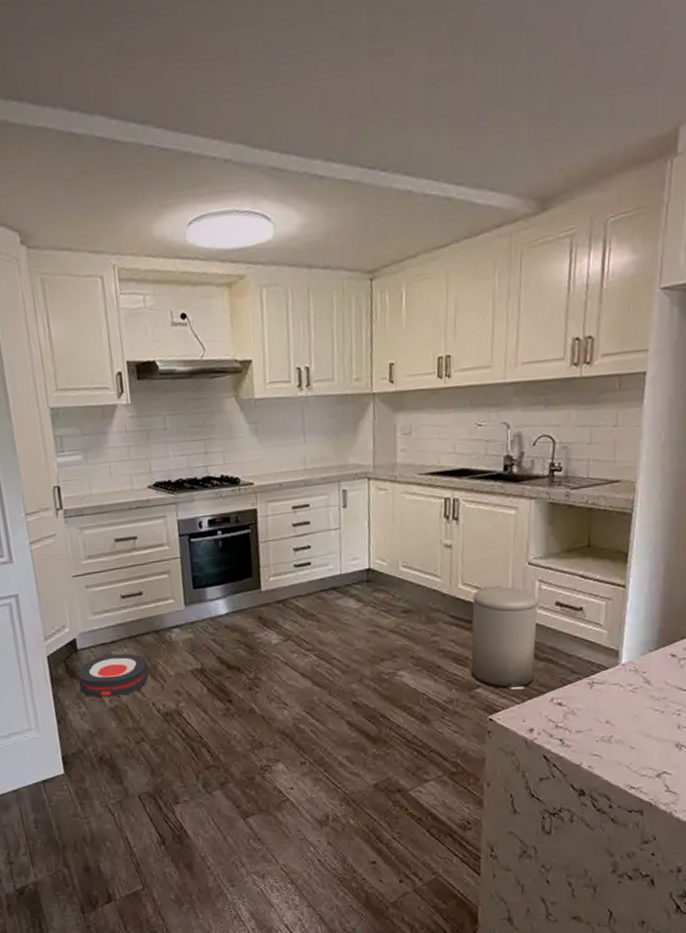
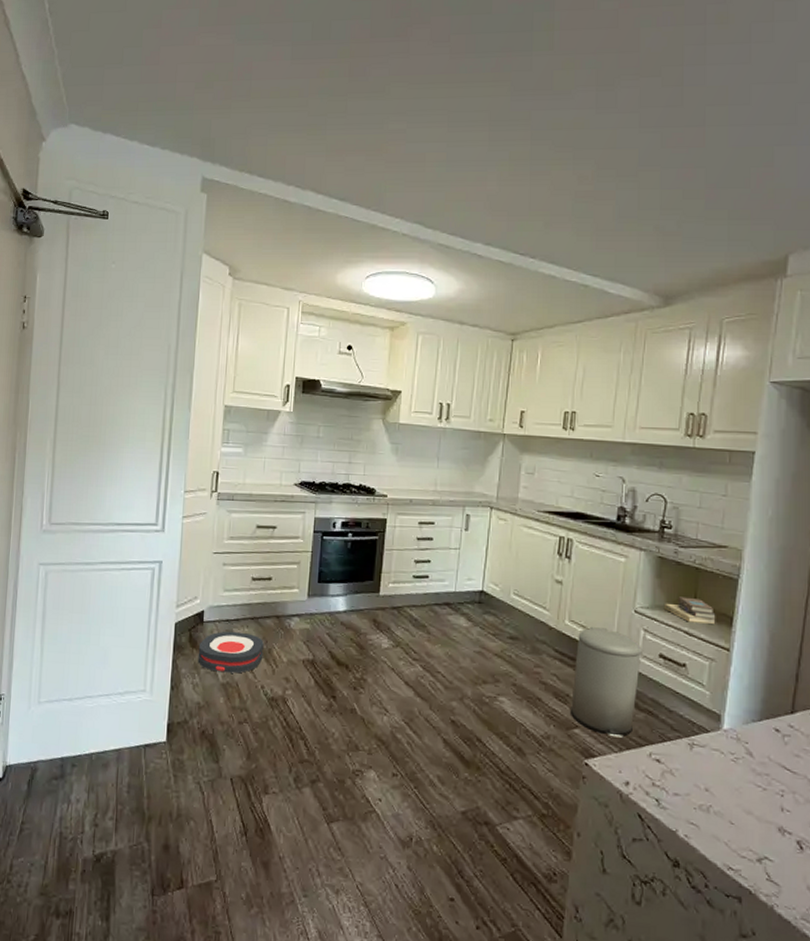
books: none [558,539,611,566] -> present [665,596,716,624]

